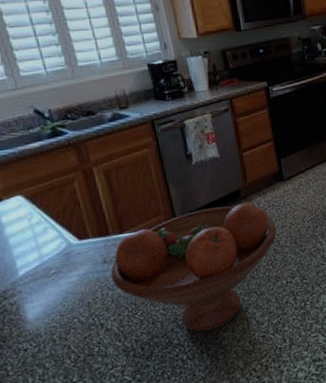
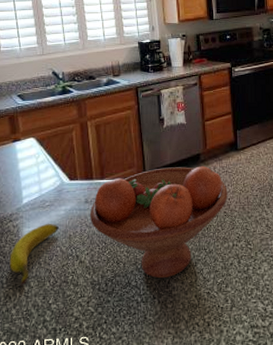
banana: none [11,293,73,370] -> present [9,224,59,286]

